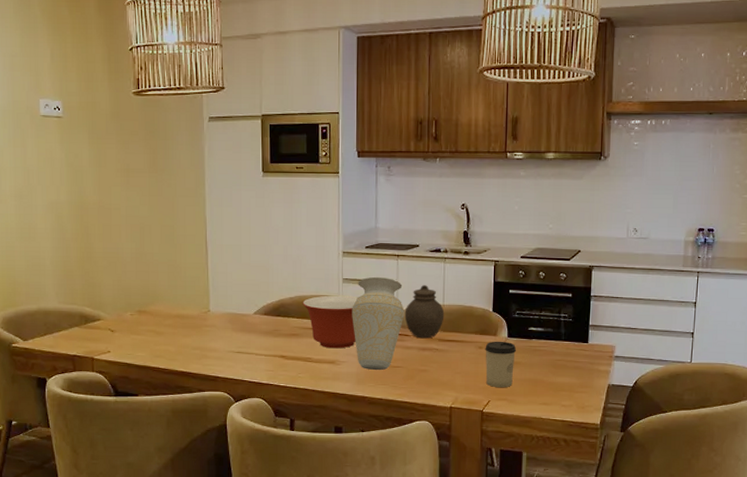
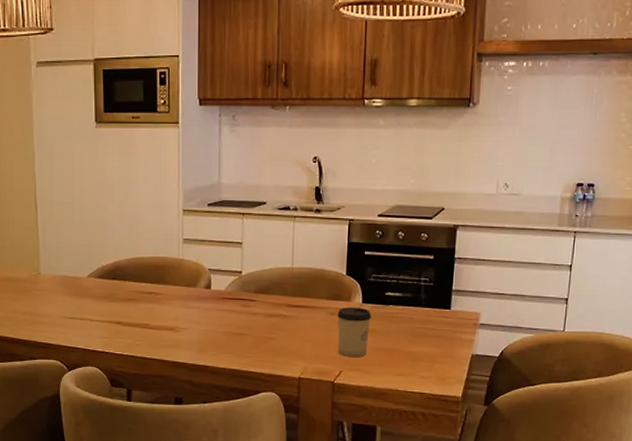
mixing bowl: present [302,295,359,349] -> none [140,257,200,315]
vase: present [352,276,405,371] -> none [193,236,250,338]
jar: present [404,285,445,339] -> none [250,246,294,304]

